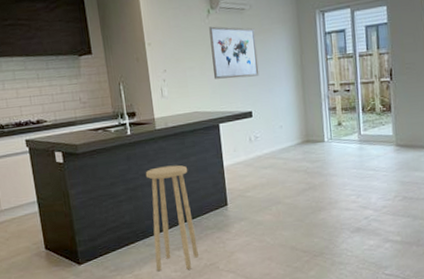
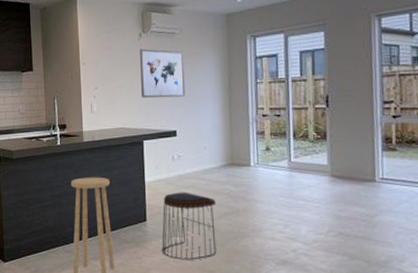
stool: none [243,172,297,240] -> present [162,192,217,260]

